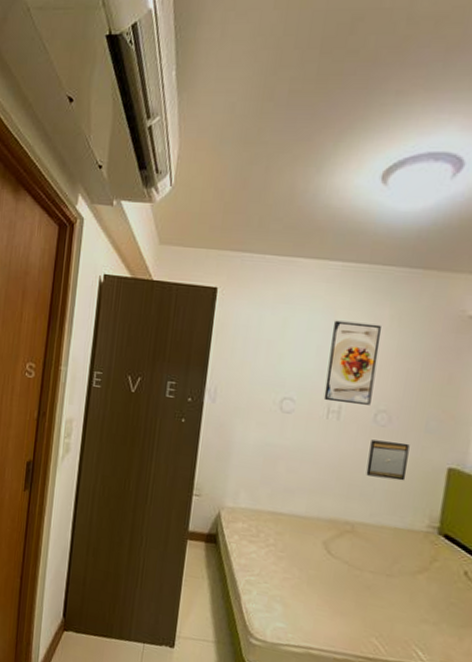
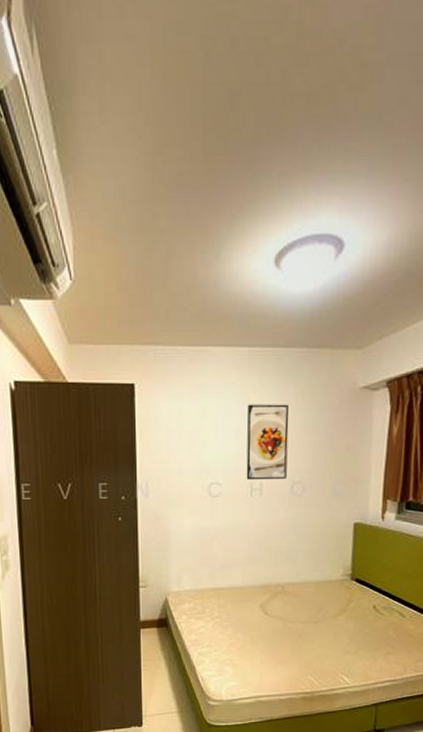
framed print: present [366,439,410,481] -> none [289,507,322,541]

